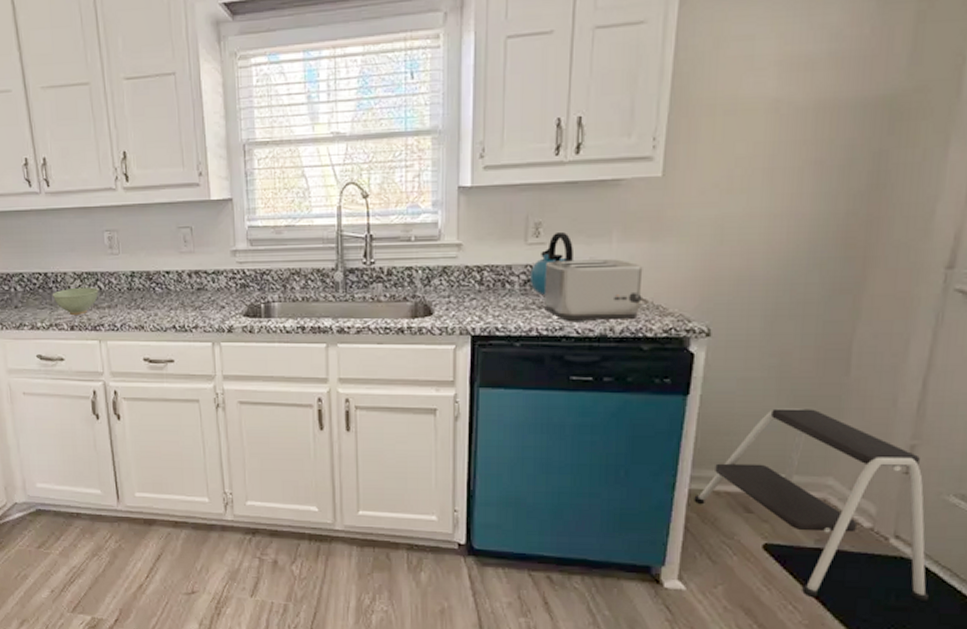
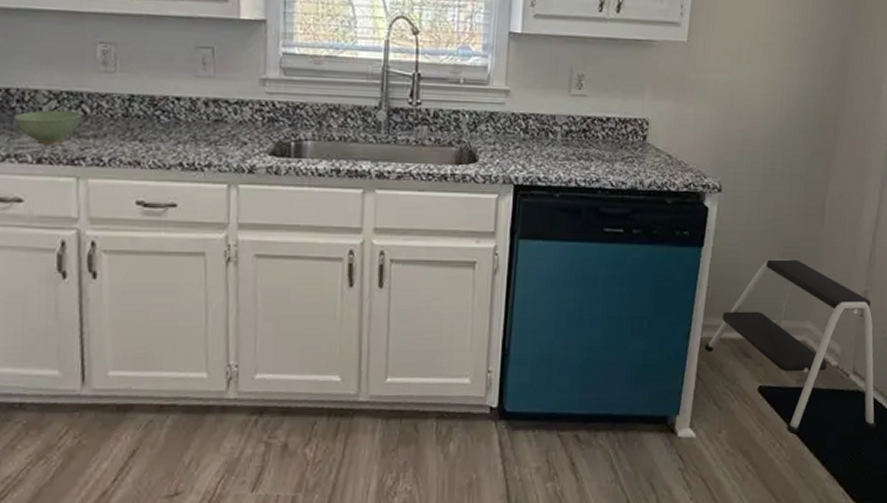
kettle: present [529,233,575,296] -> none [571,86,612,147]
toaster: present [544,259,643,321] -> none [583,113,669,175]

